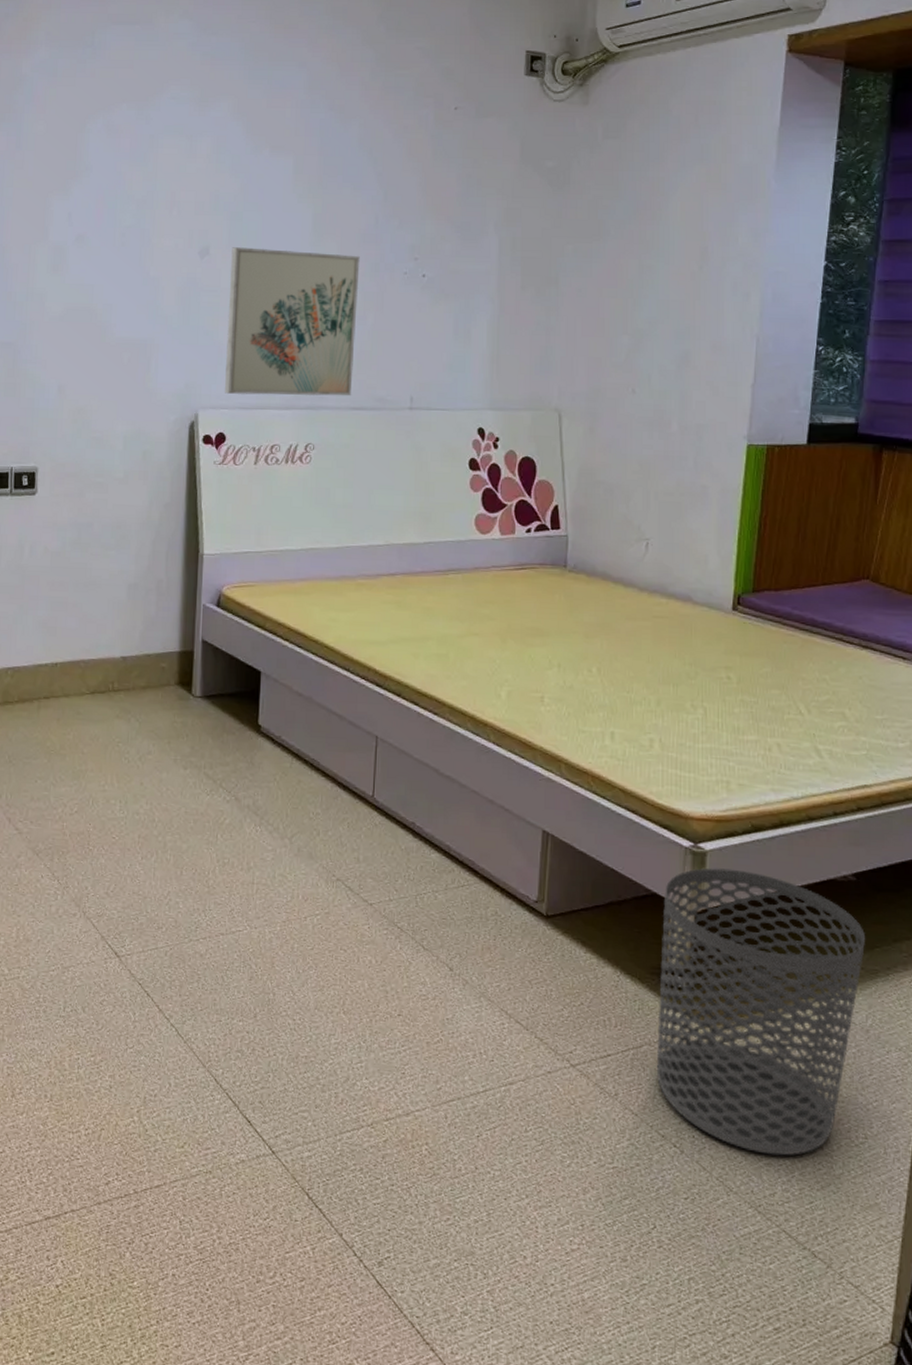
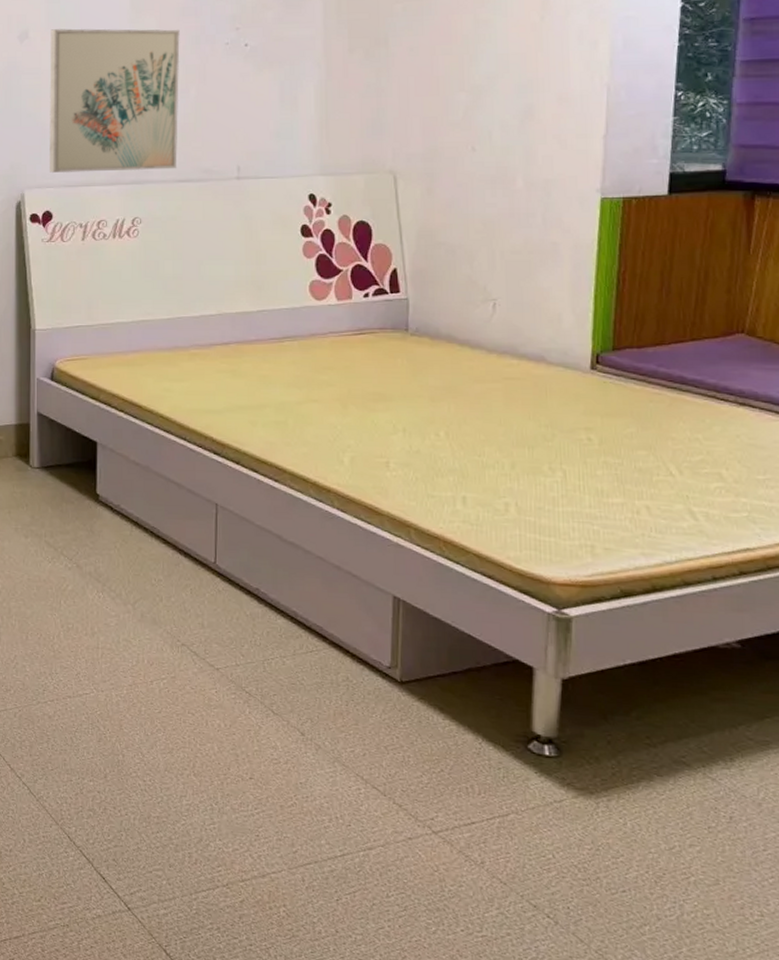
waste bin: present [656,868,865,1156] -> none [524,634,754,931]

